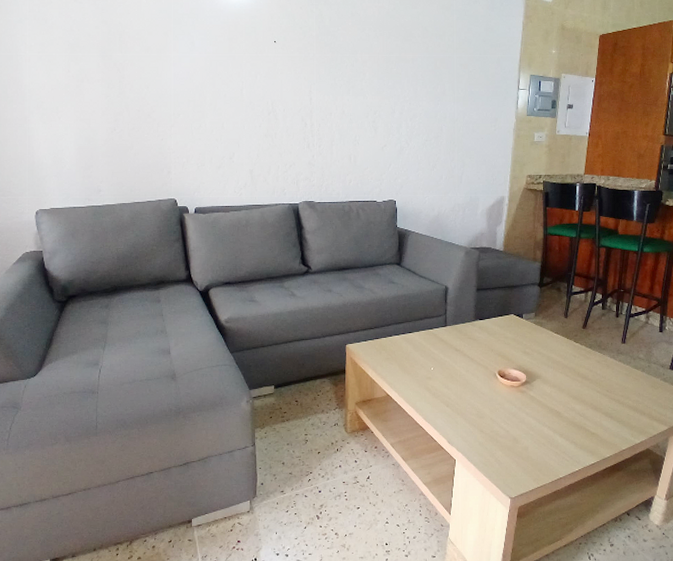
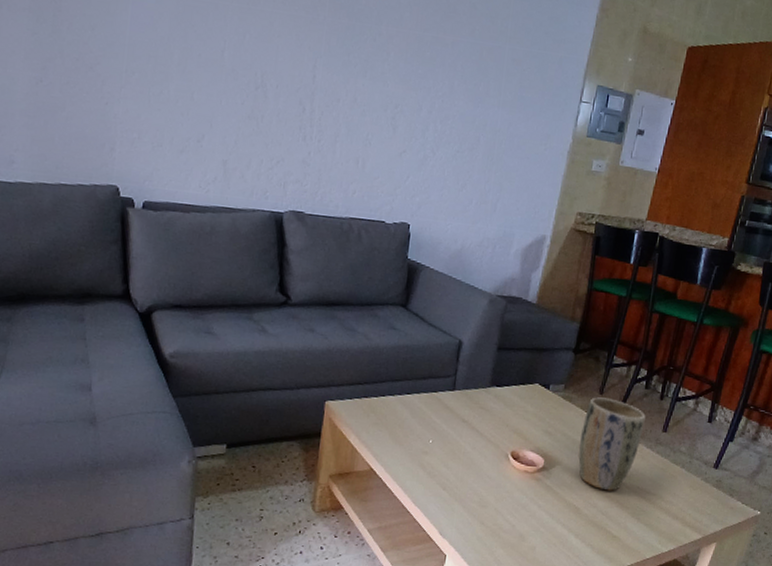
plant pot: none [553,320,606,396] -> present [578,397,646,491]

